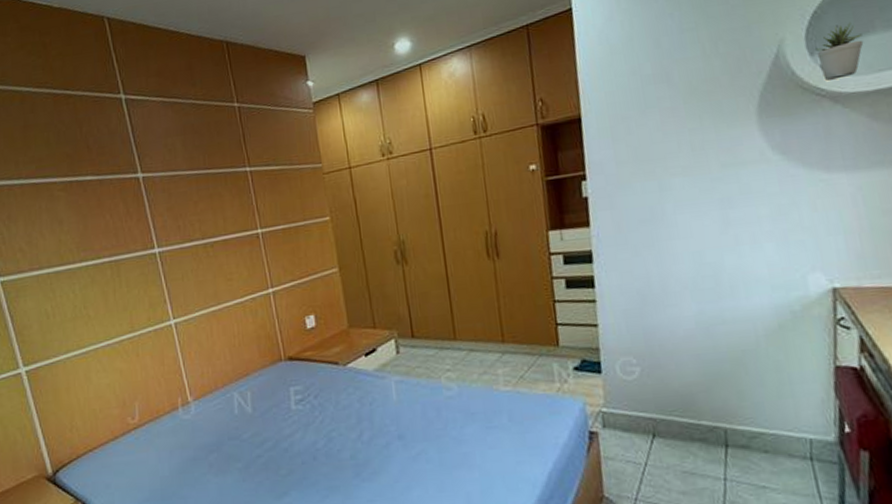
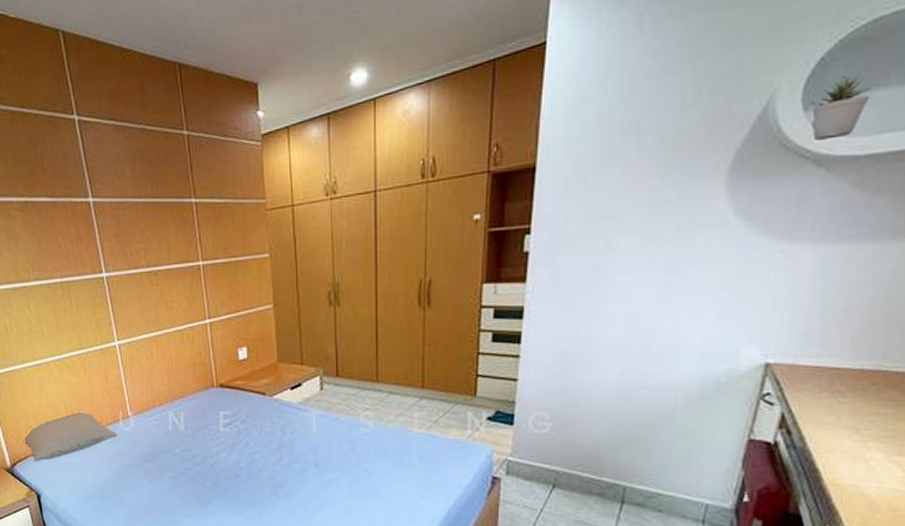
pillow: none [69,402,177,466] -> present [25,413,118,462]

